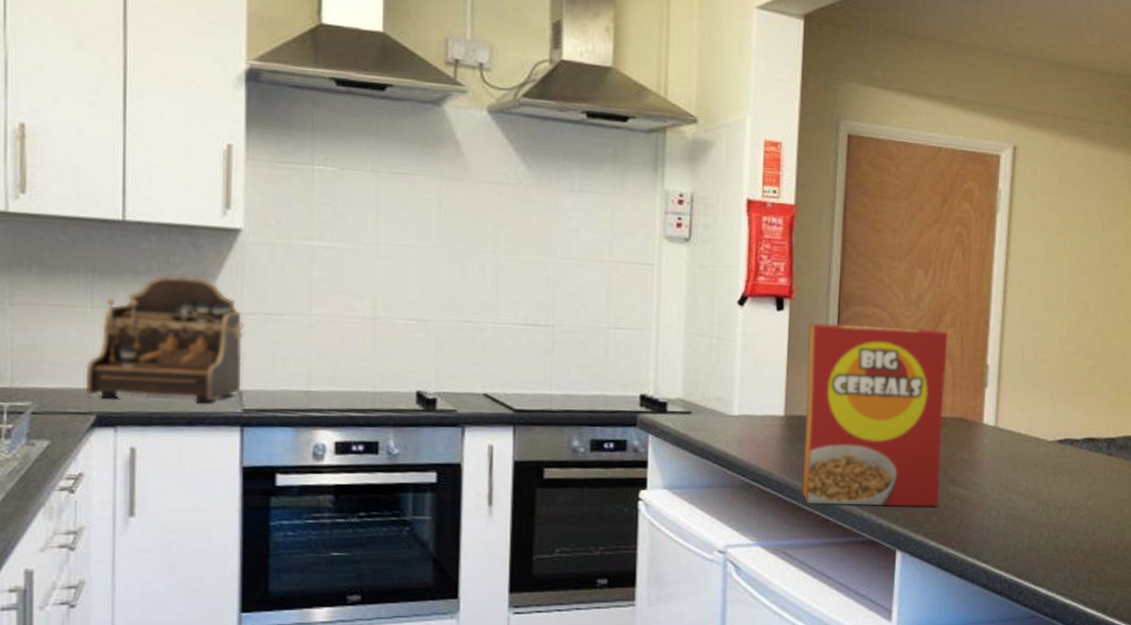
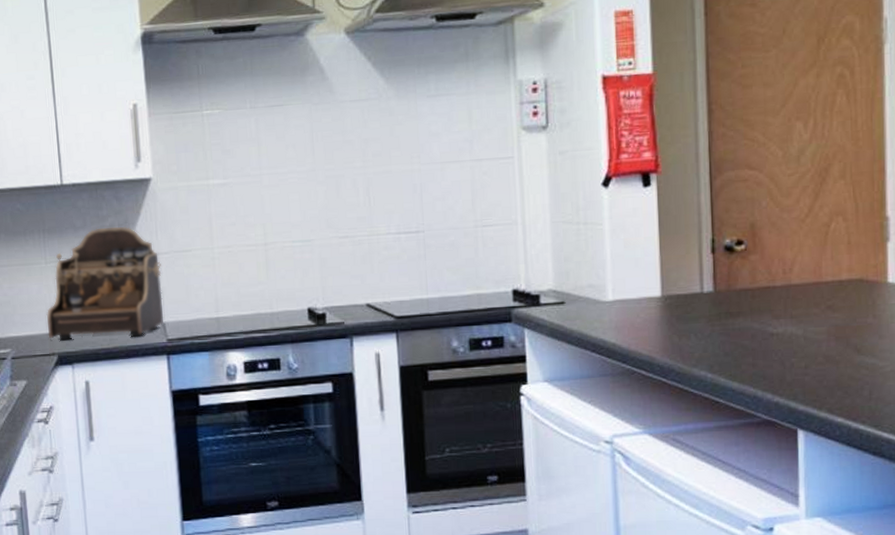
cereal box: present [801,323,948,508] -> none [678,184,843,387]

